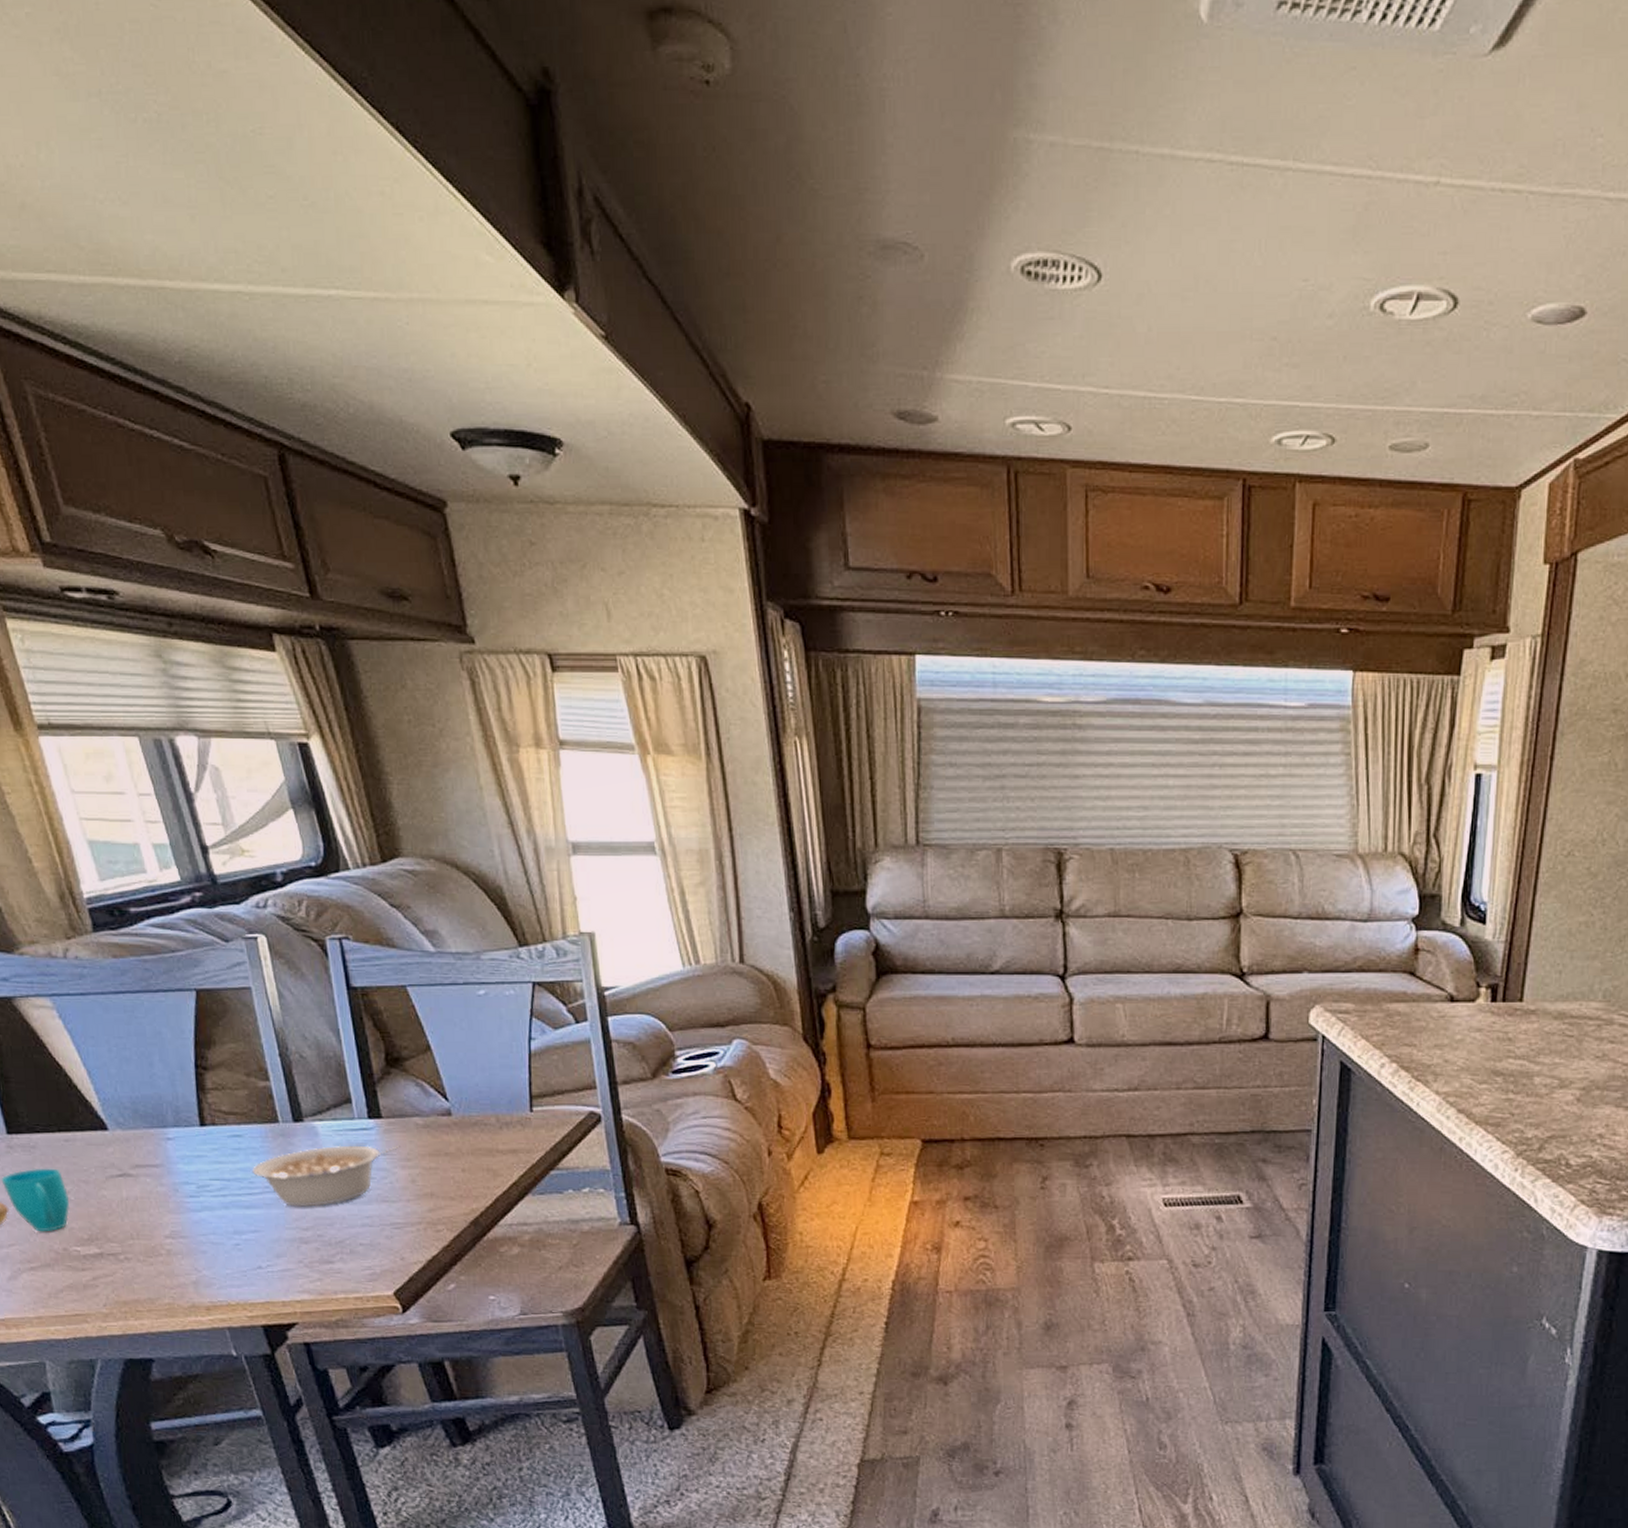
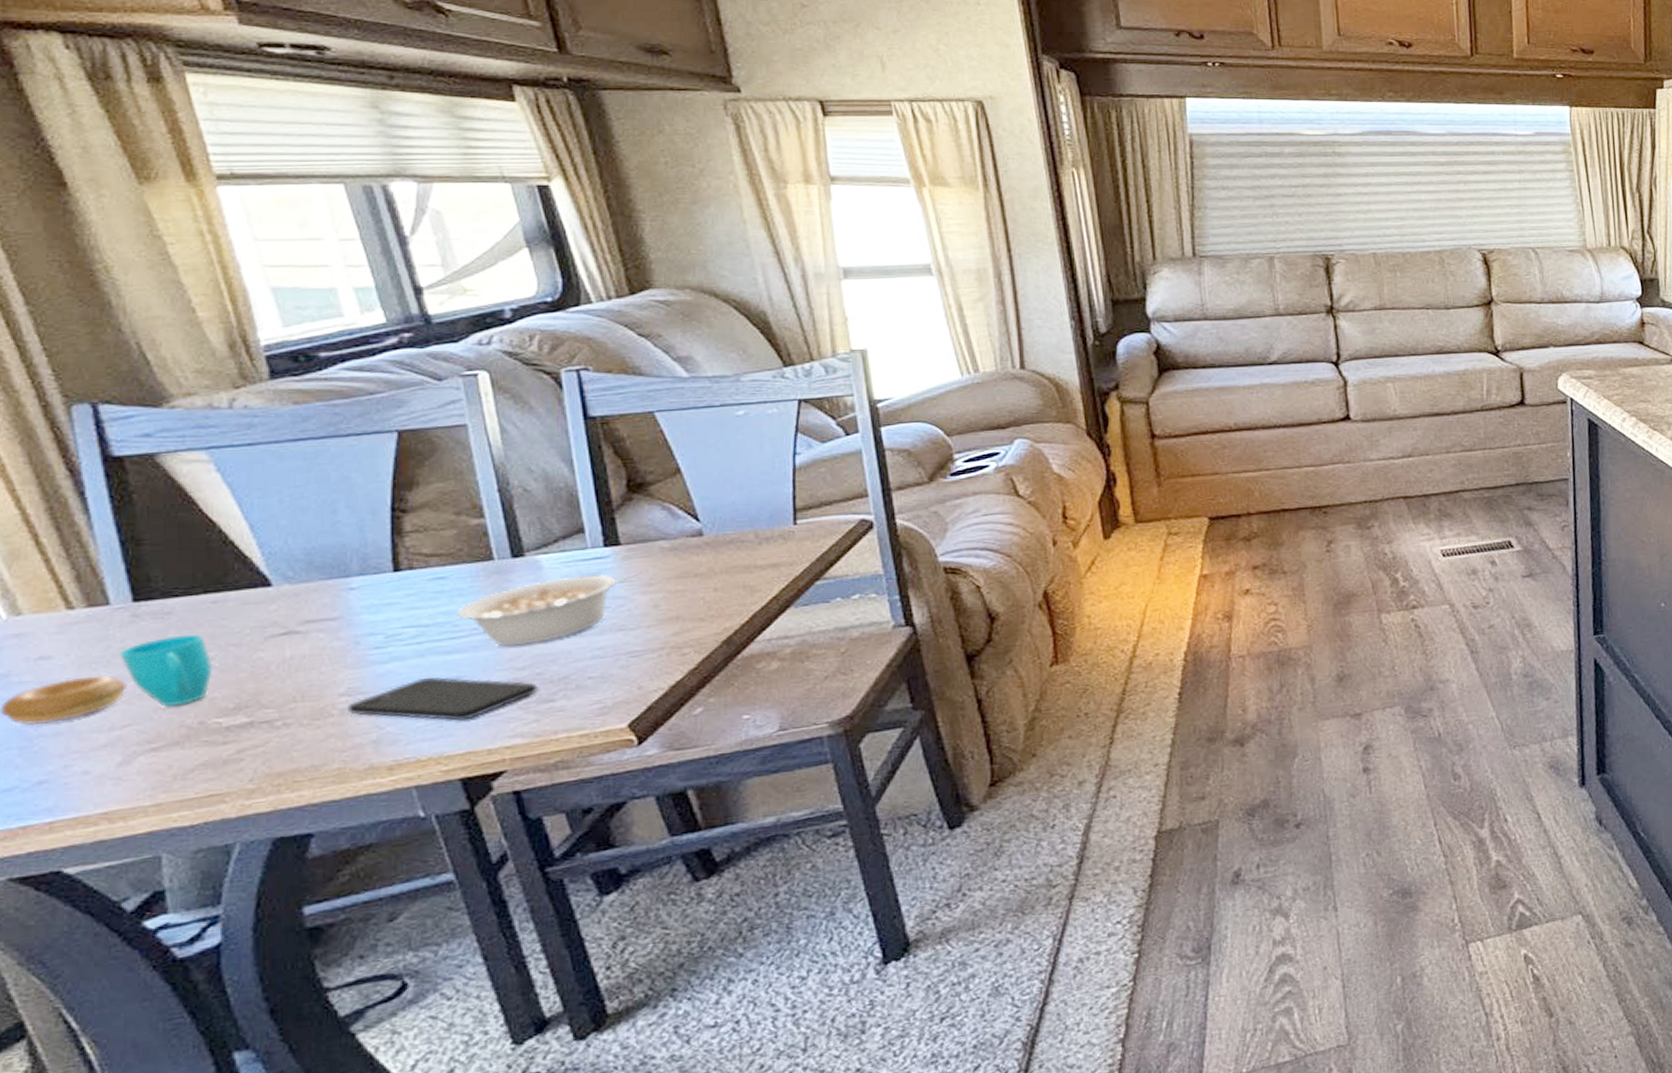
smartphone: none [173,1228,319,1272] -> present [348,677,538,721]

